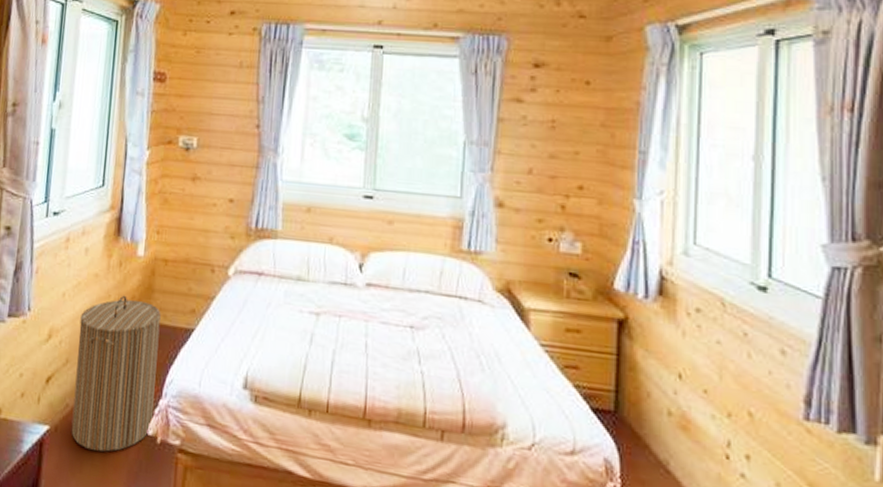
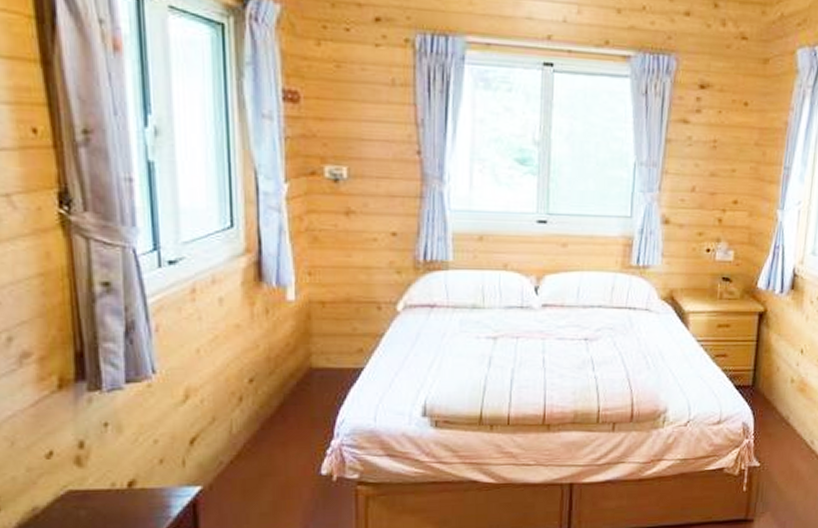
laundry hamper: present [71,295,161,452] -> none [223,343,326,501]

